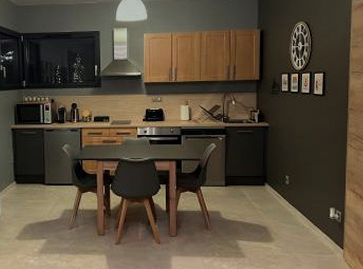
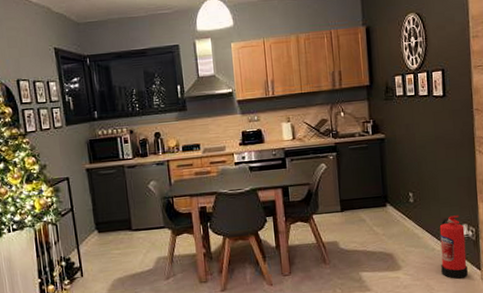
fire extinguisher: none [308,199,332,255] -> present [439,215,468,279]

